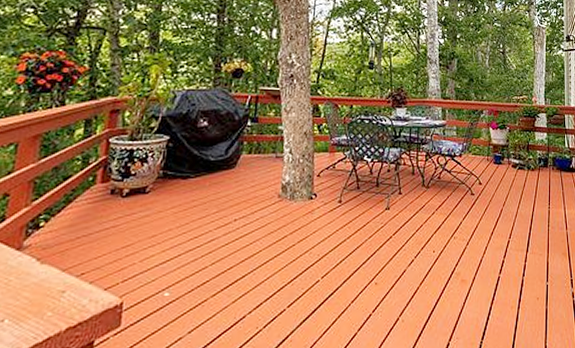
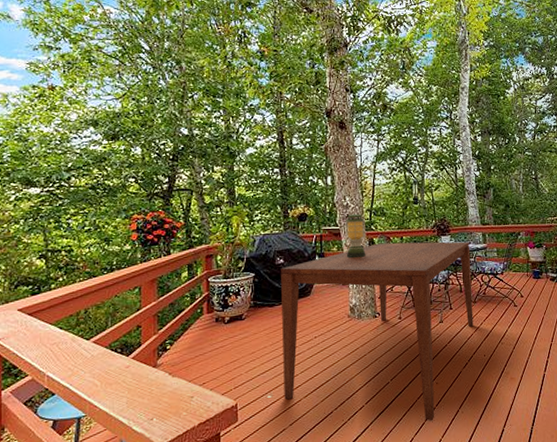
dining table: none [185,111,427,332] -> present [281,241,474,421]
lantern: none [284,74,311,127] -> present [345,213,366,259]

